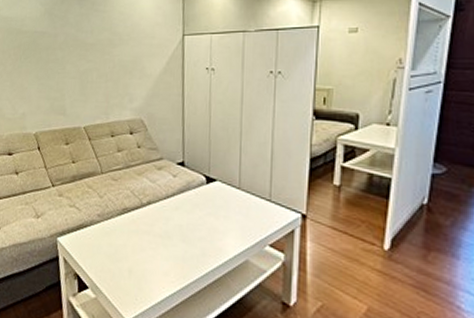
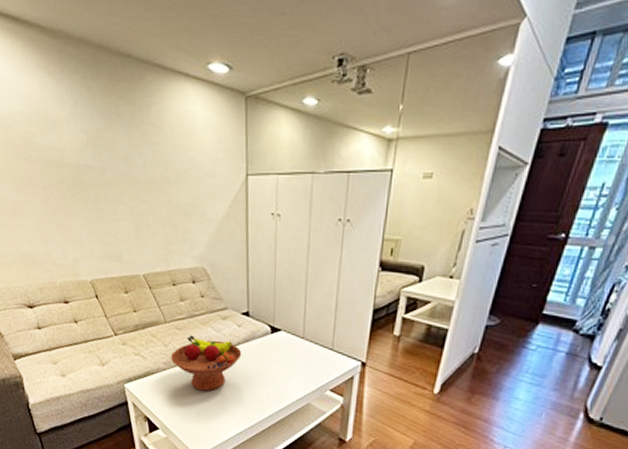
fruit bowl: none [105,186,177,246] -> present [171,335,242,391]

